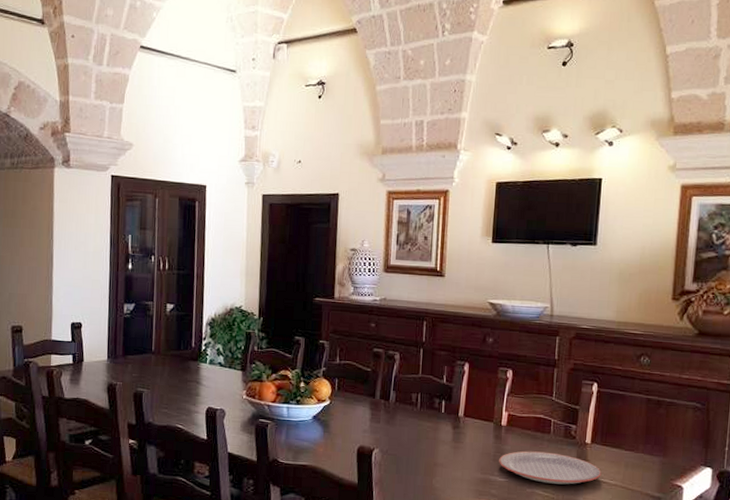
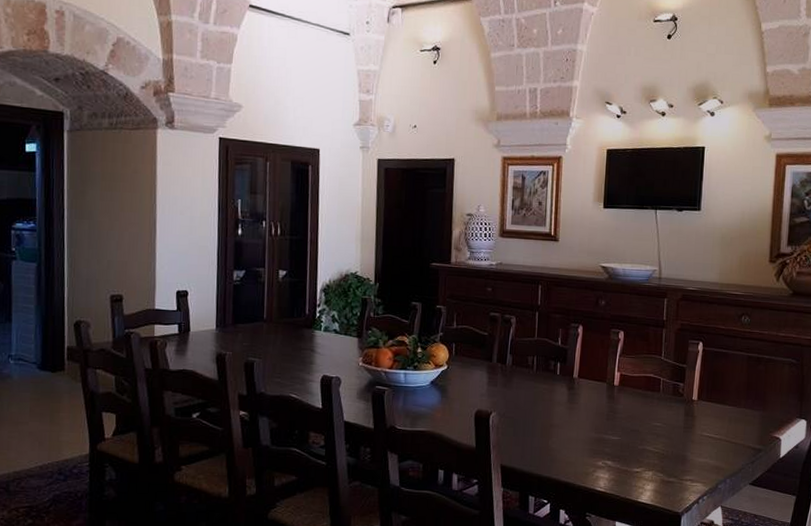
plate: present [499,451,602,485] -> none [612,409,707,441]

